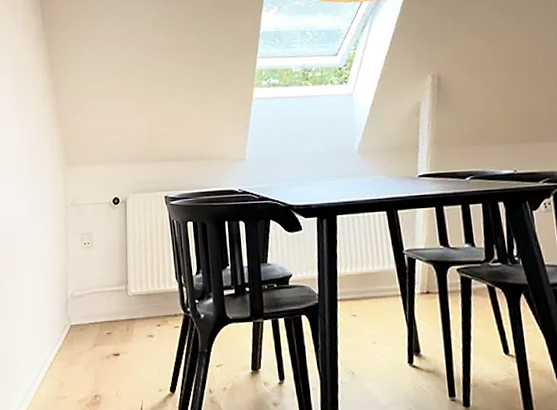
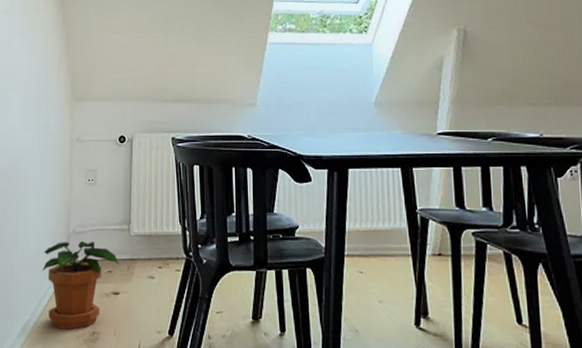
potted plant: none [41,304,119,395] -> present [42,240,120,330]

